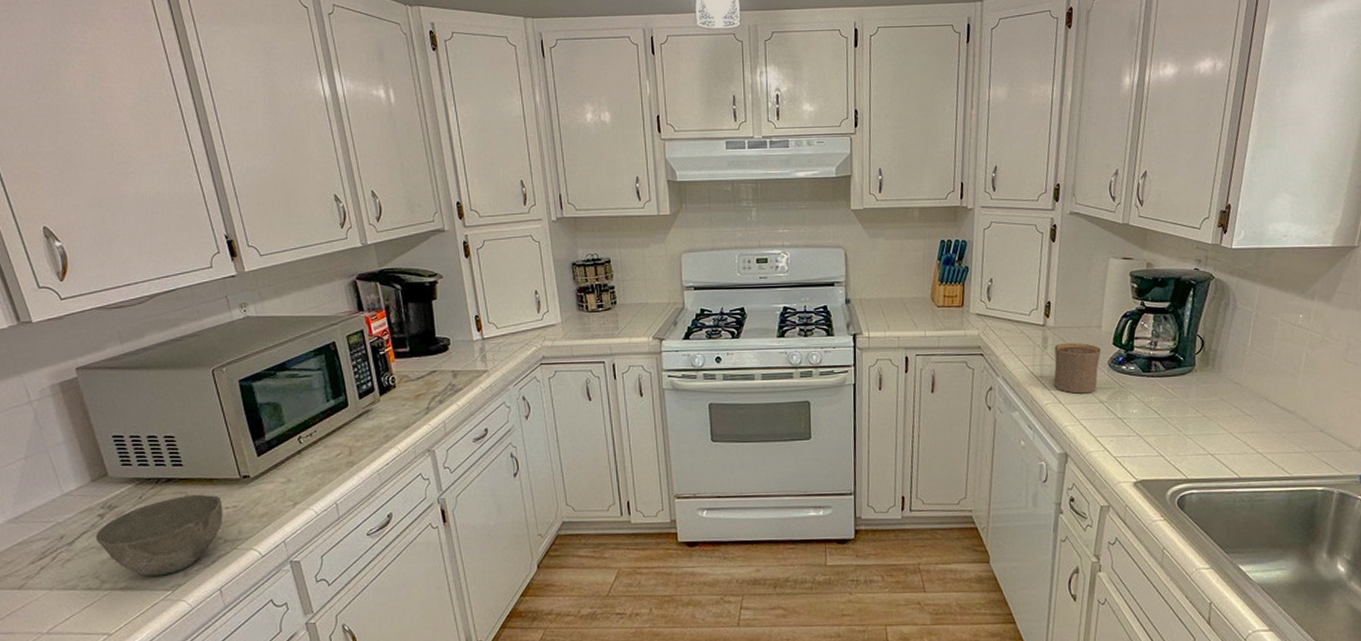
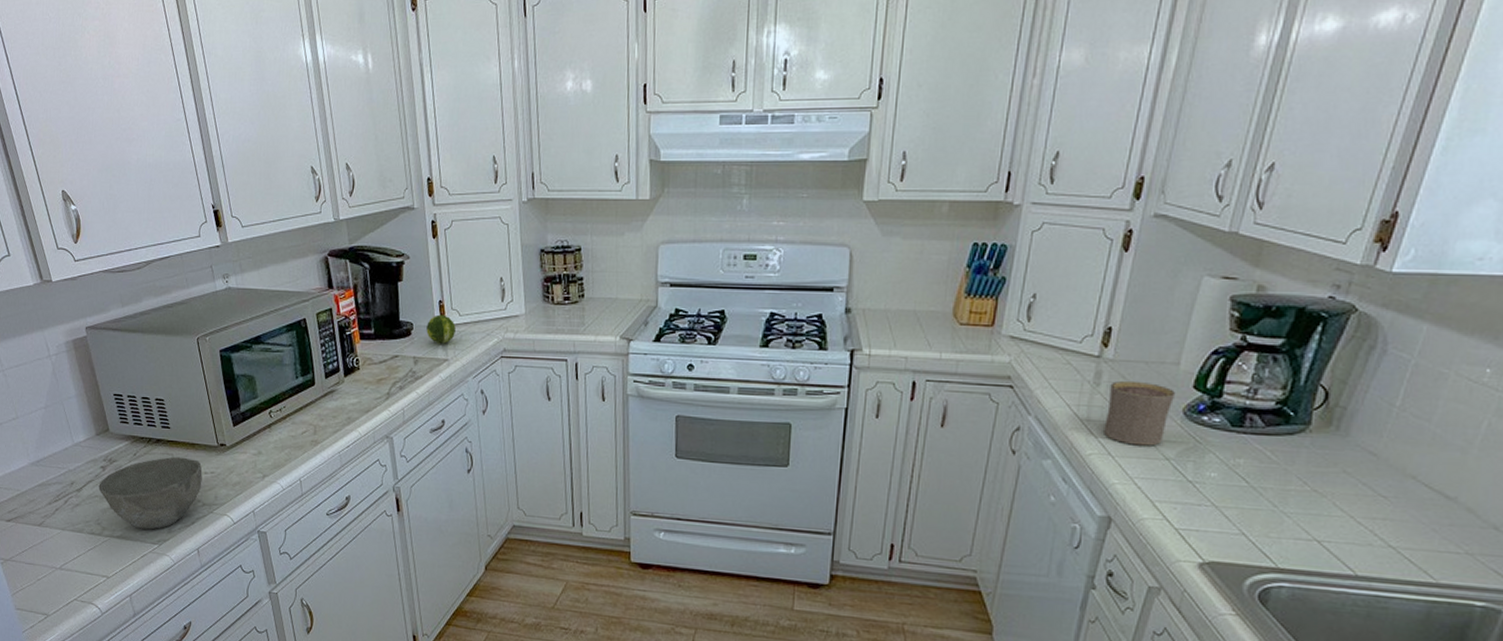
fruit: none [464,328,493,356] -> present [426,314,456,344]

